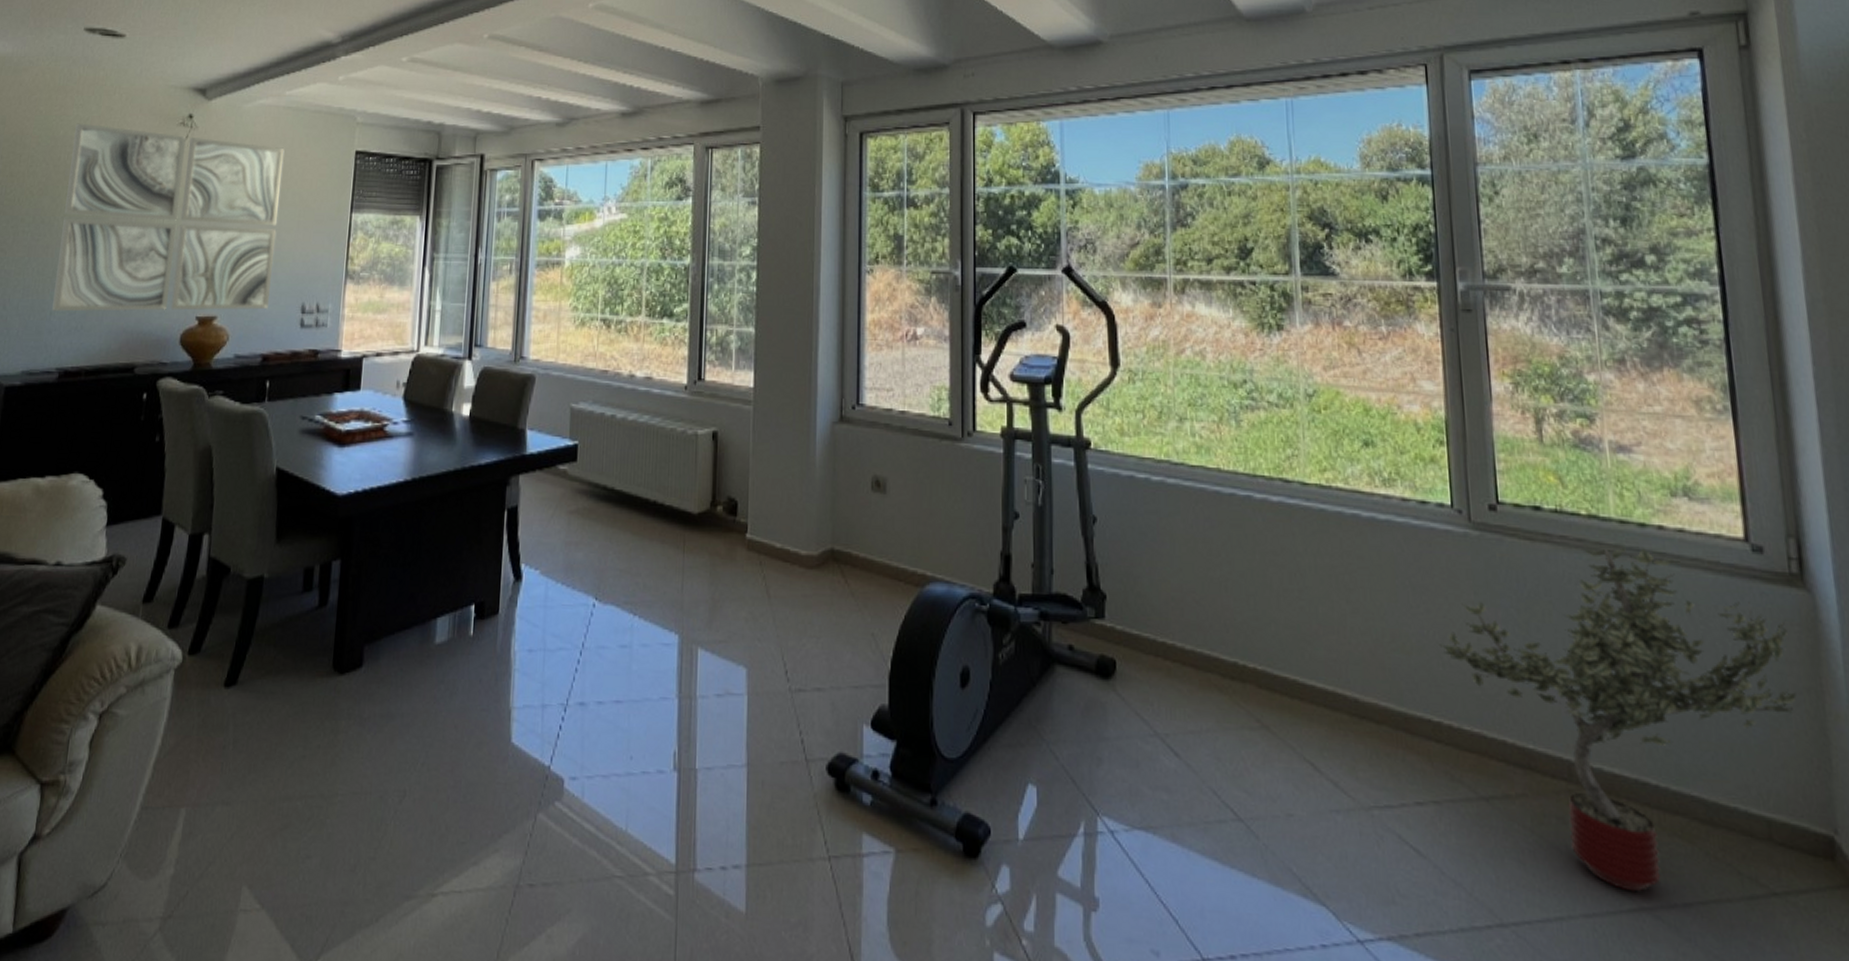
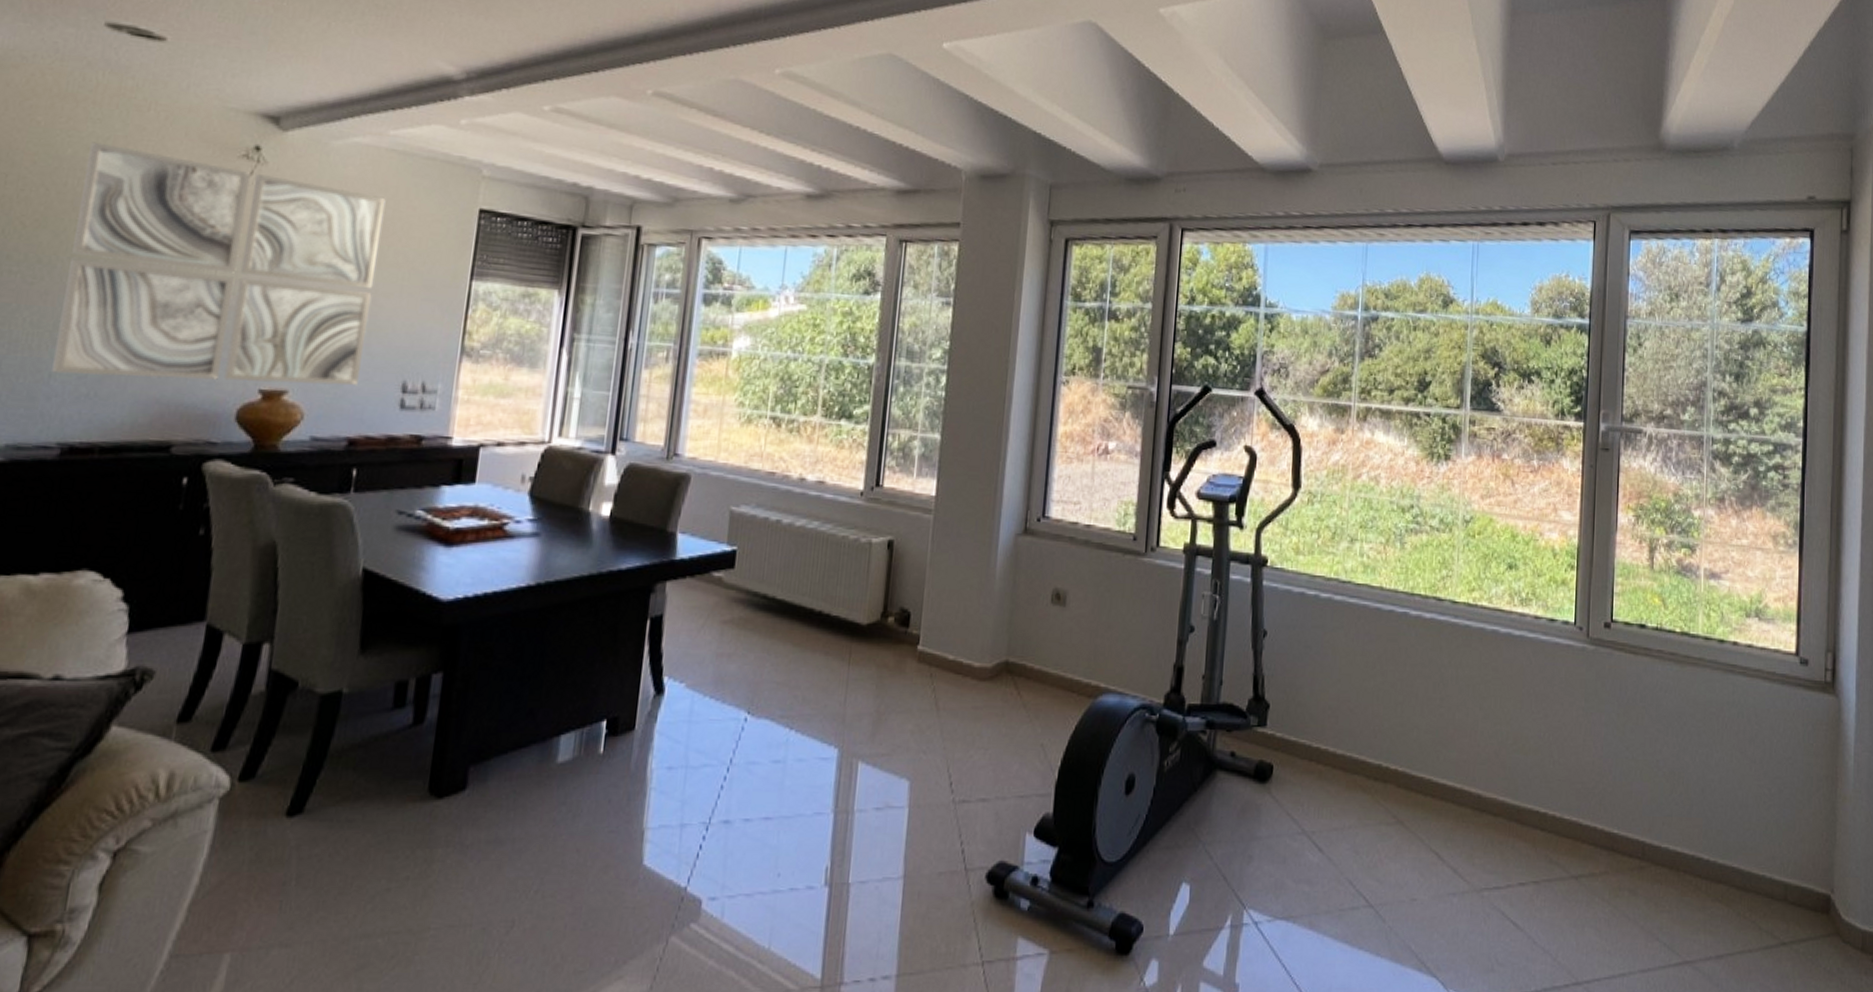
potted tree: present [1438,548,1797,892] -> none [1551,661,1818,949]

